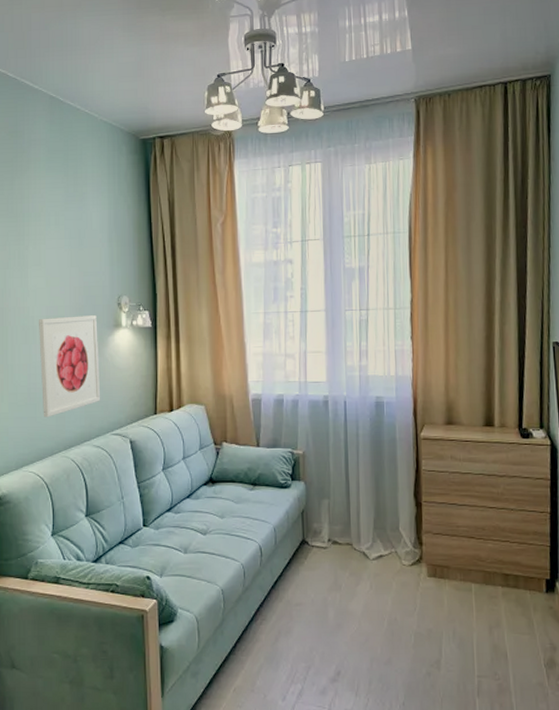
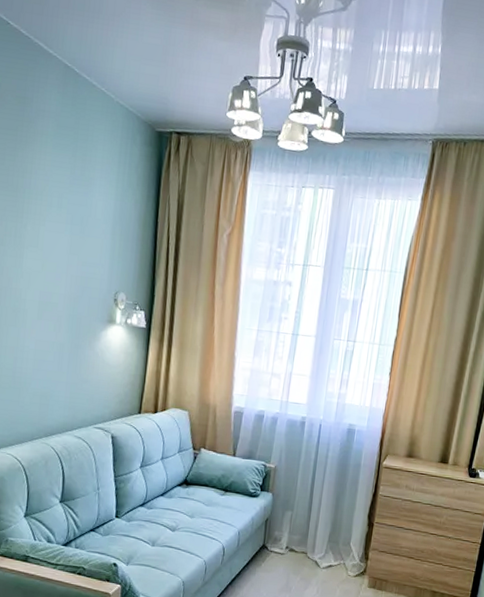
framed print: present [39,315,101,418] -> none [26,302,91,403]

